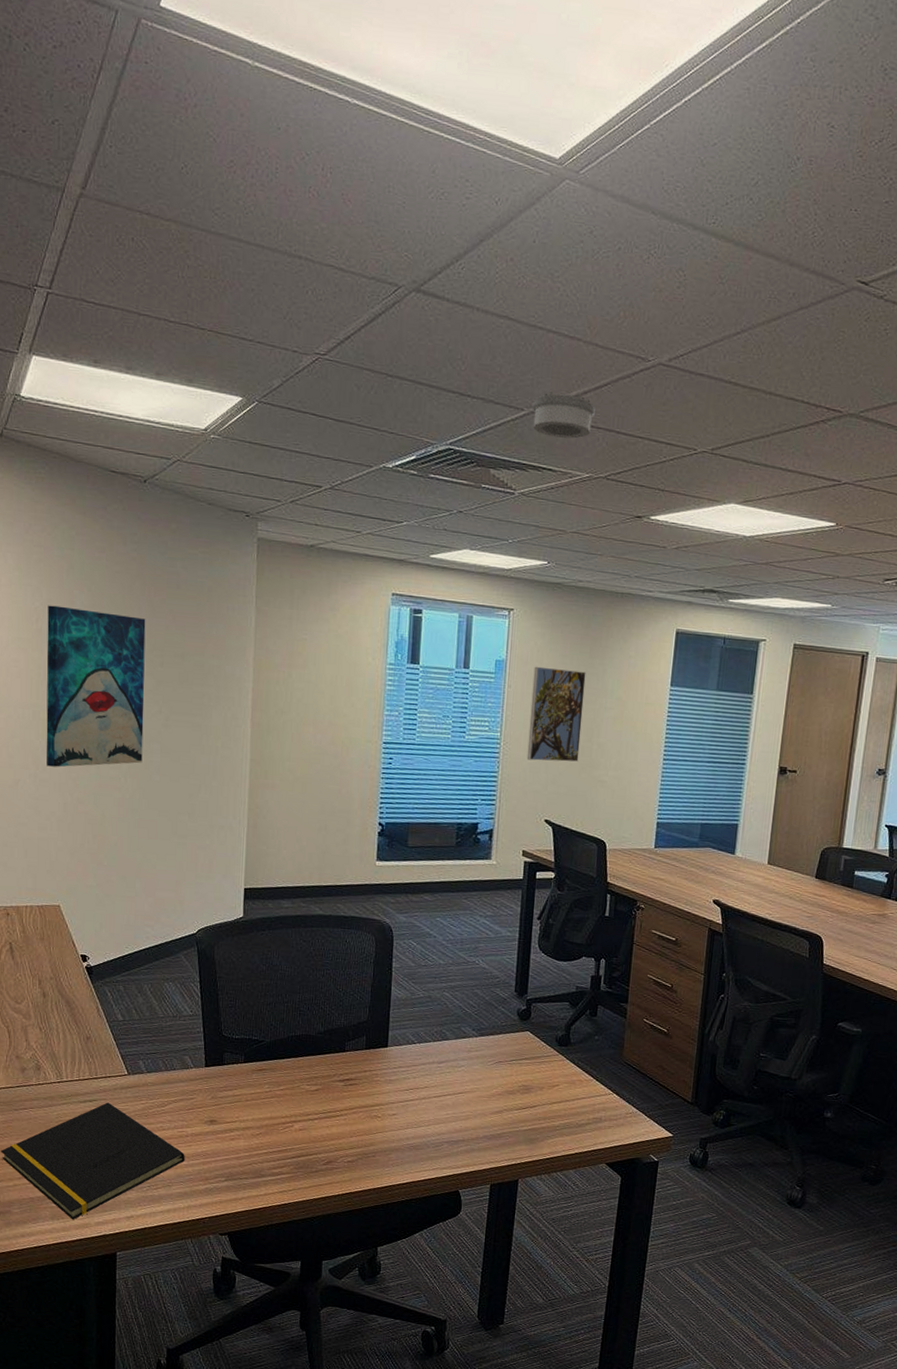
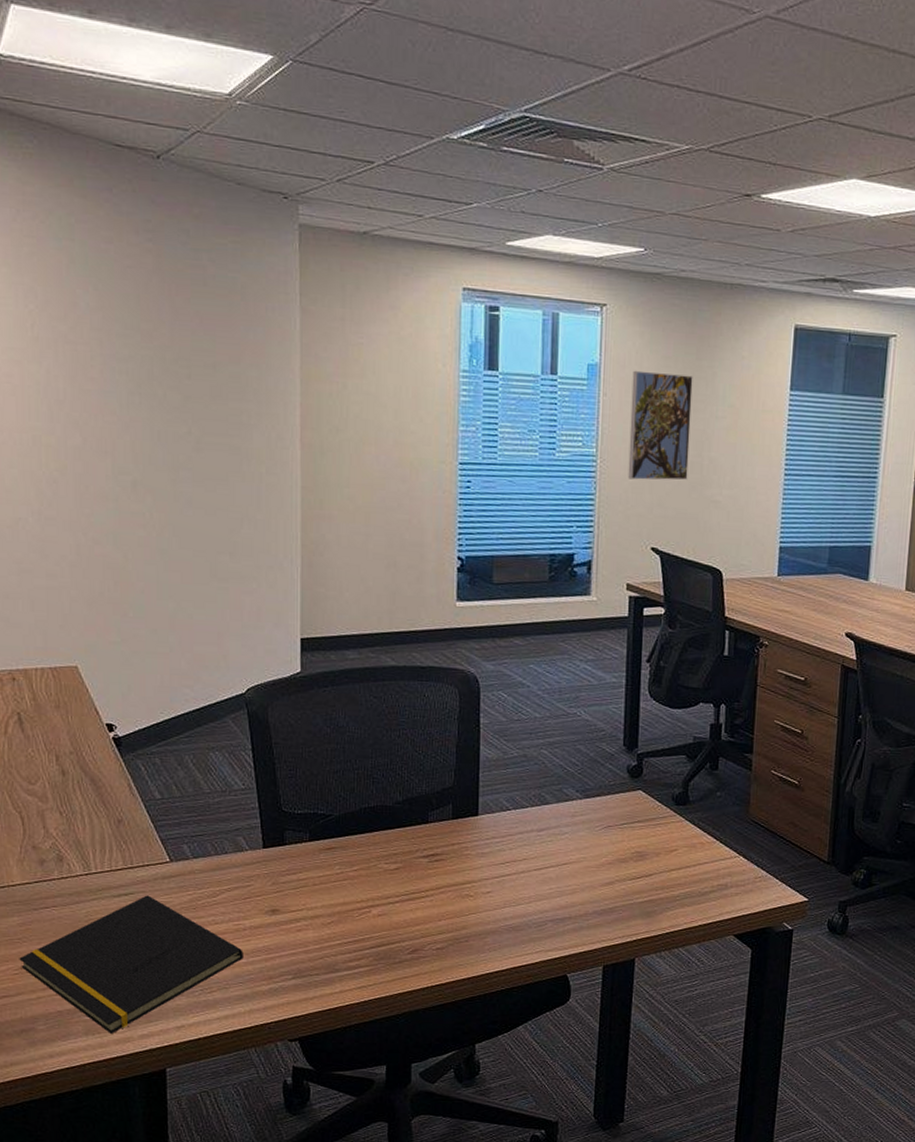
wall art: present [46,605,146,768] -> none [45,307,171,502]
smoke detector: present [532,390,595,439] -> none [619,47,694,104]

